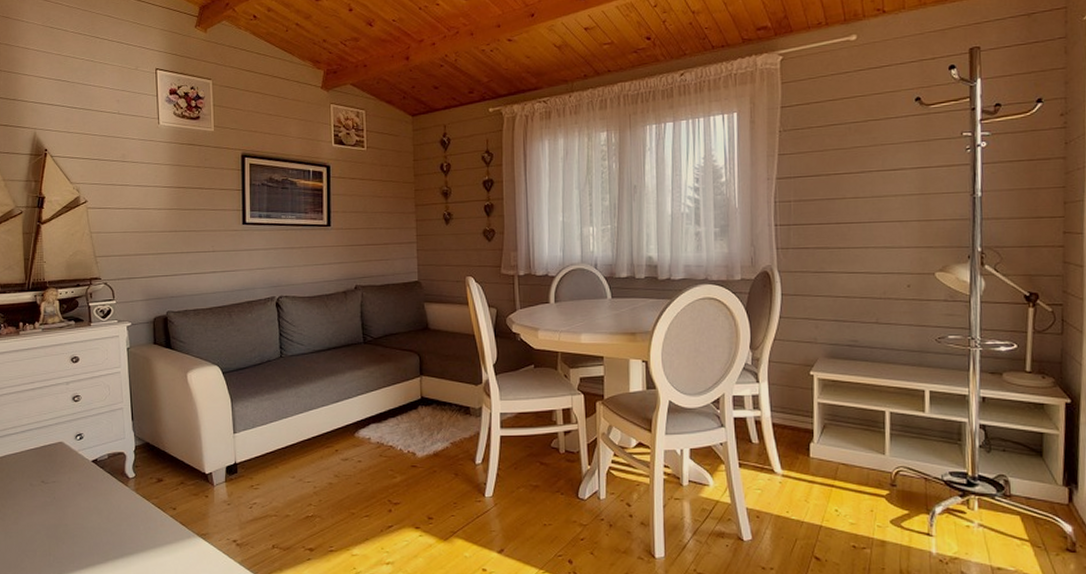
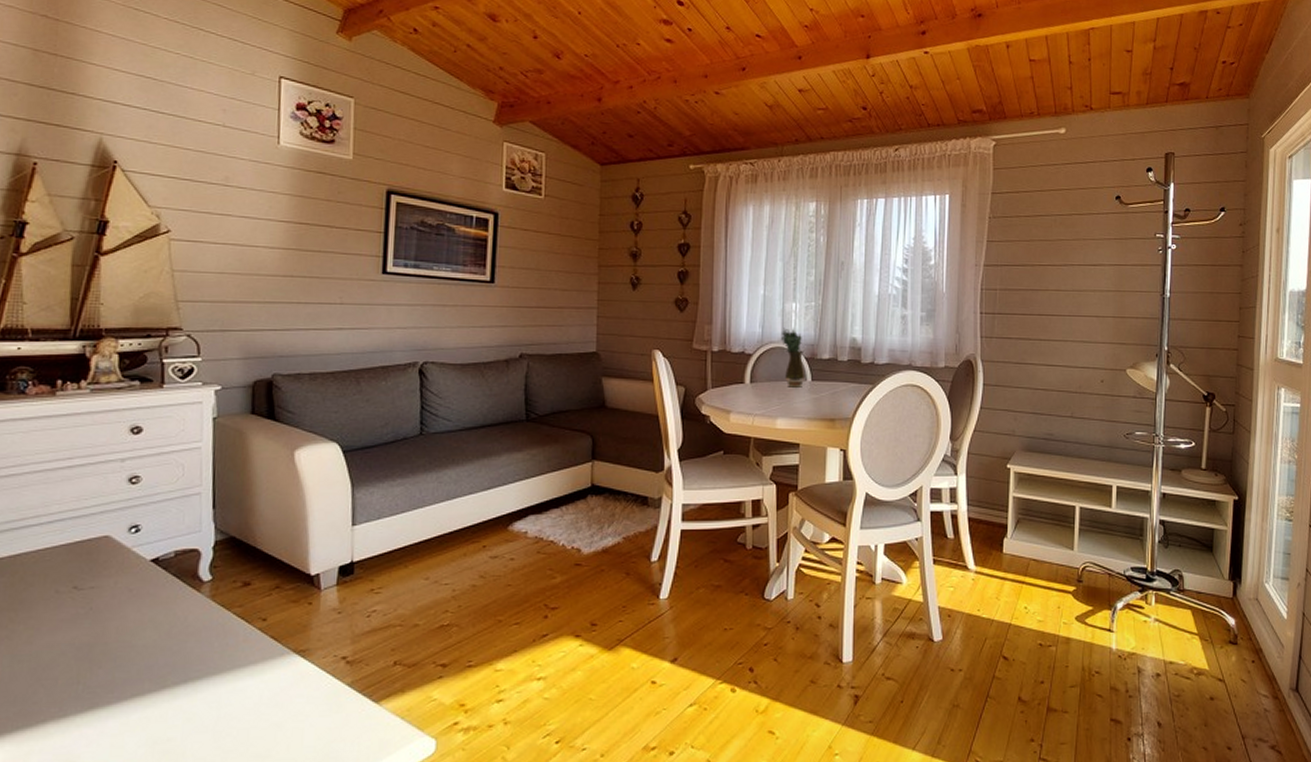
vase: none [581,250,606,305] -> present [782,328,806,388]

